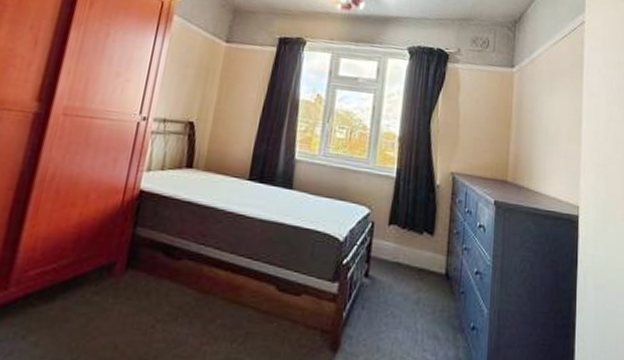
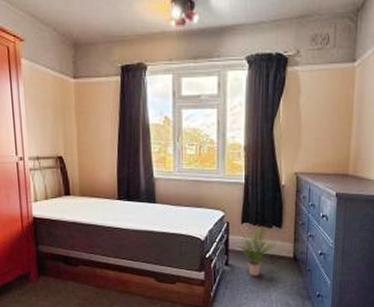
potted plant: none [381,231,427,295] -> present [237,226,277,276]

